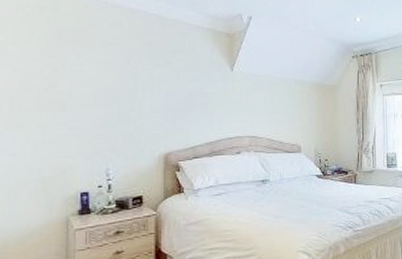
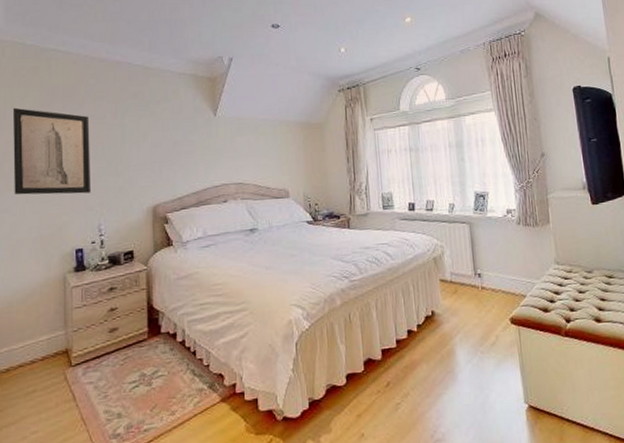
wall art: none [13,45,100,138] -> present [12,107,91,195]

